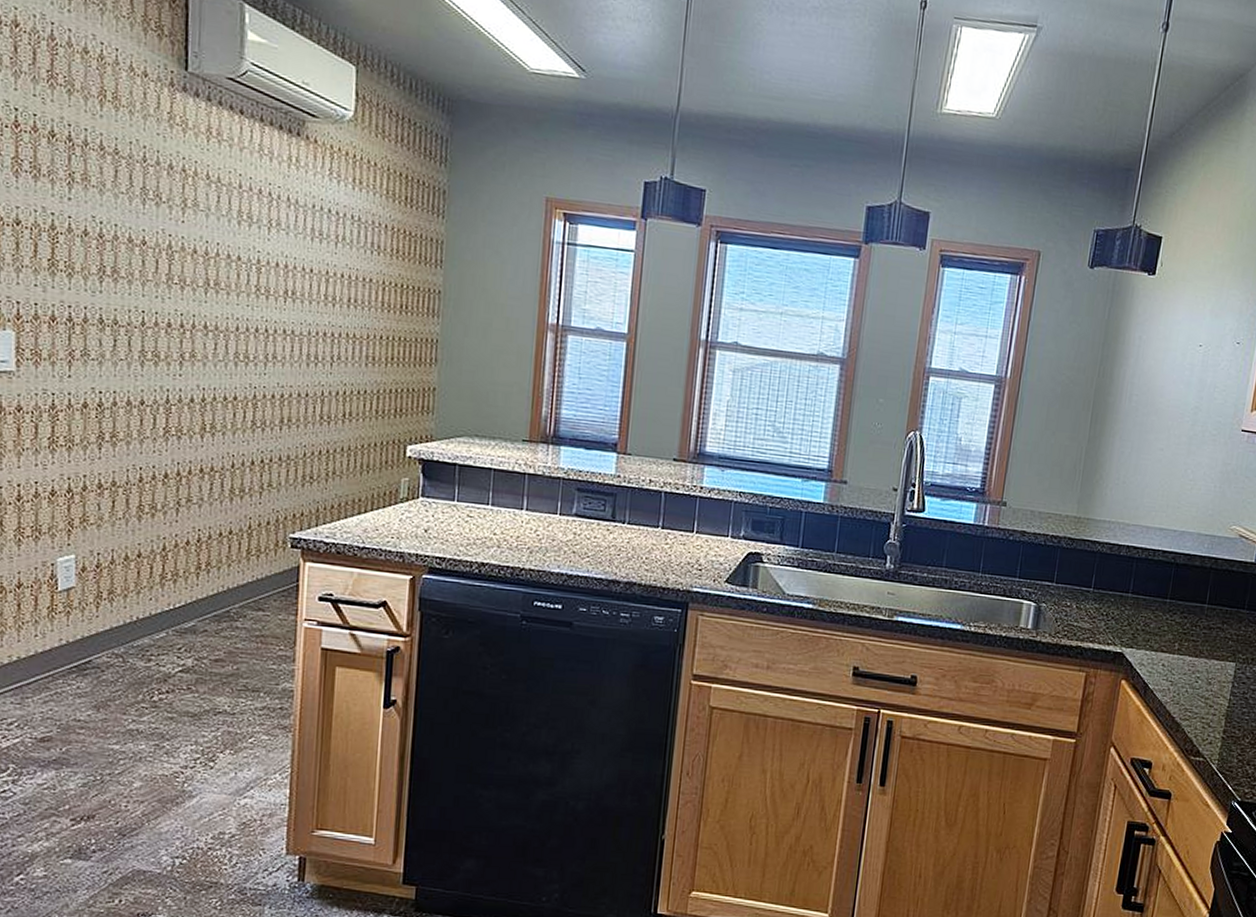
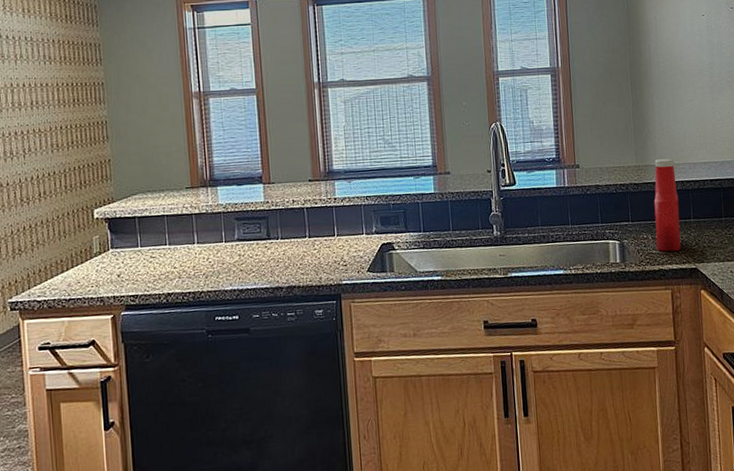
ketchup bottle: none [1079,514,1124,628] -> present [654,158,681,252]

